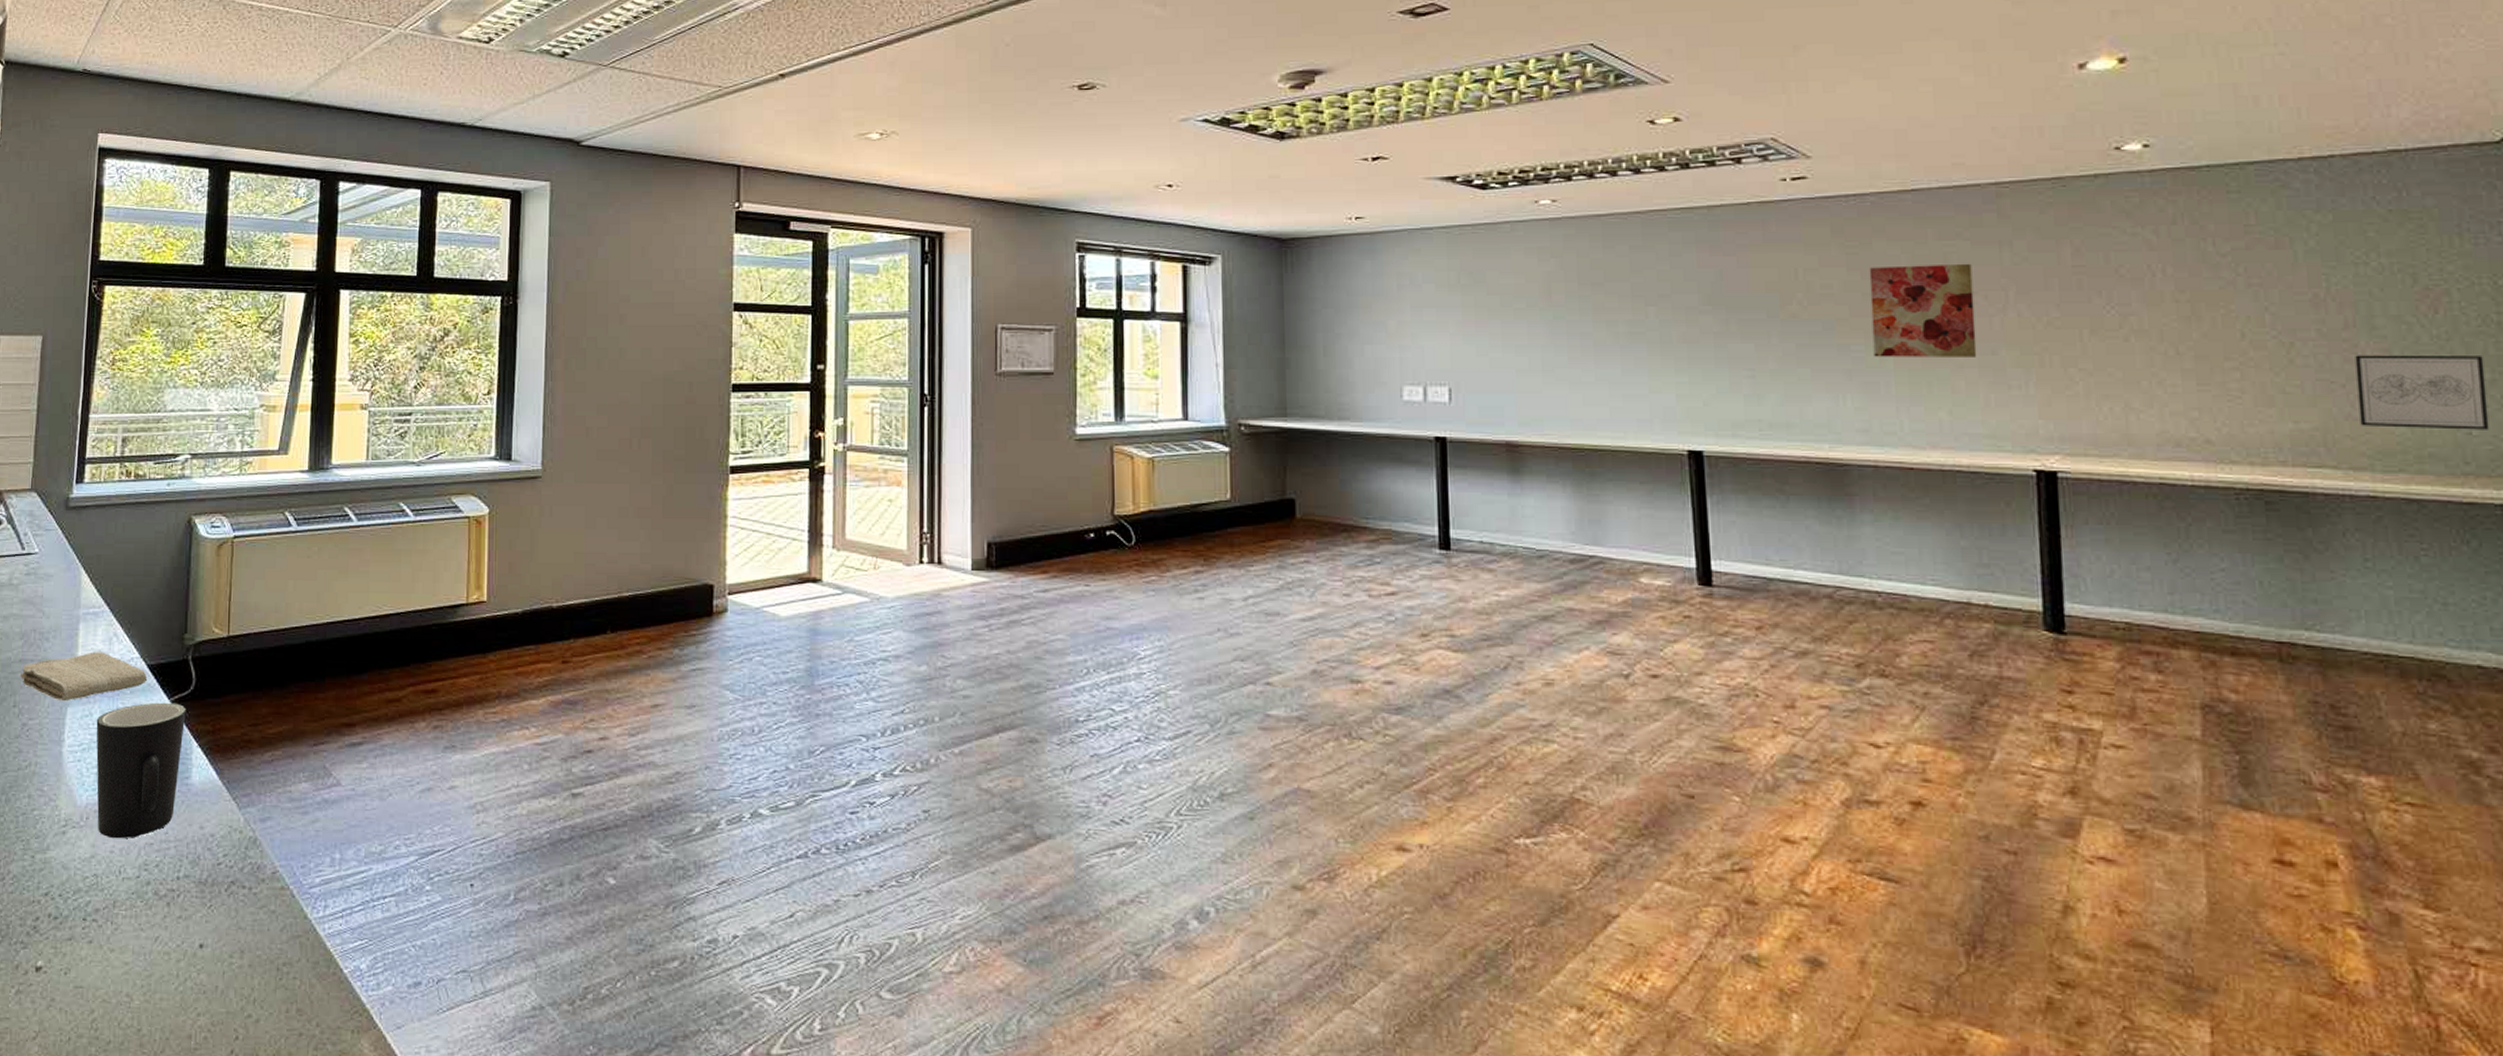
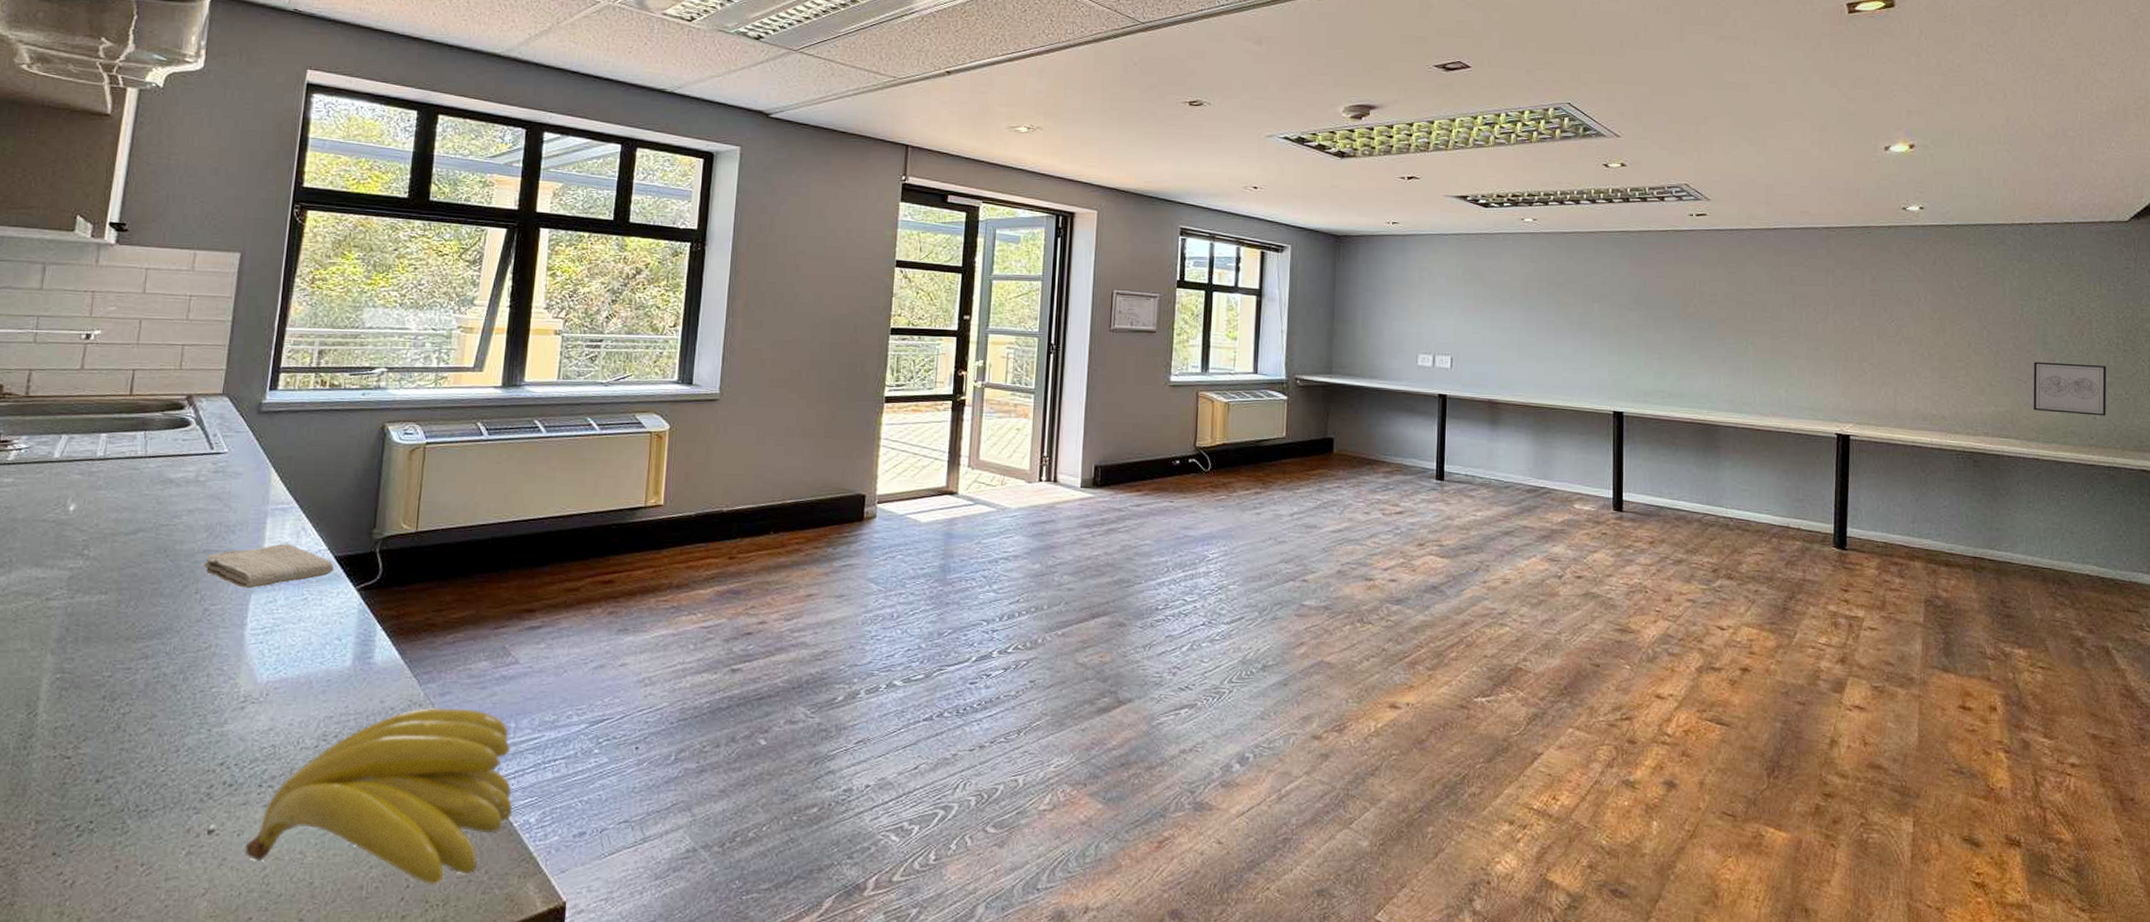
banana: none [72,834,341,1037] -> present [245,707,512,884]
mug: present [96,702,186,839] -> none [277,590,372,713]
wall art: present [1869,263,1977,357] -> none [1740,283,1808,352]

